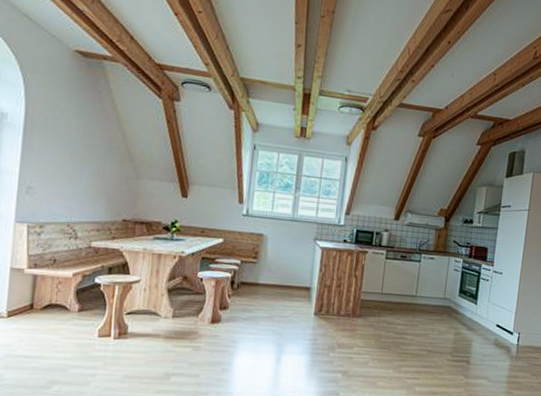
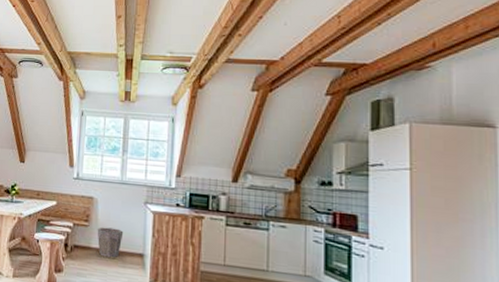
waste bin: none [265,263,292,293] -> present [97,227,124,258]

